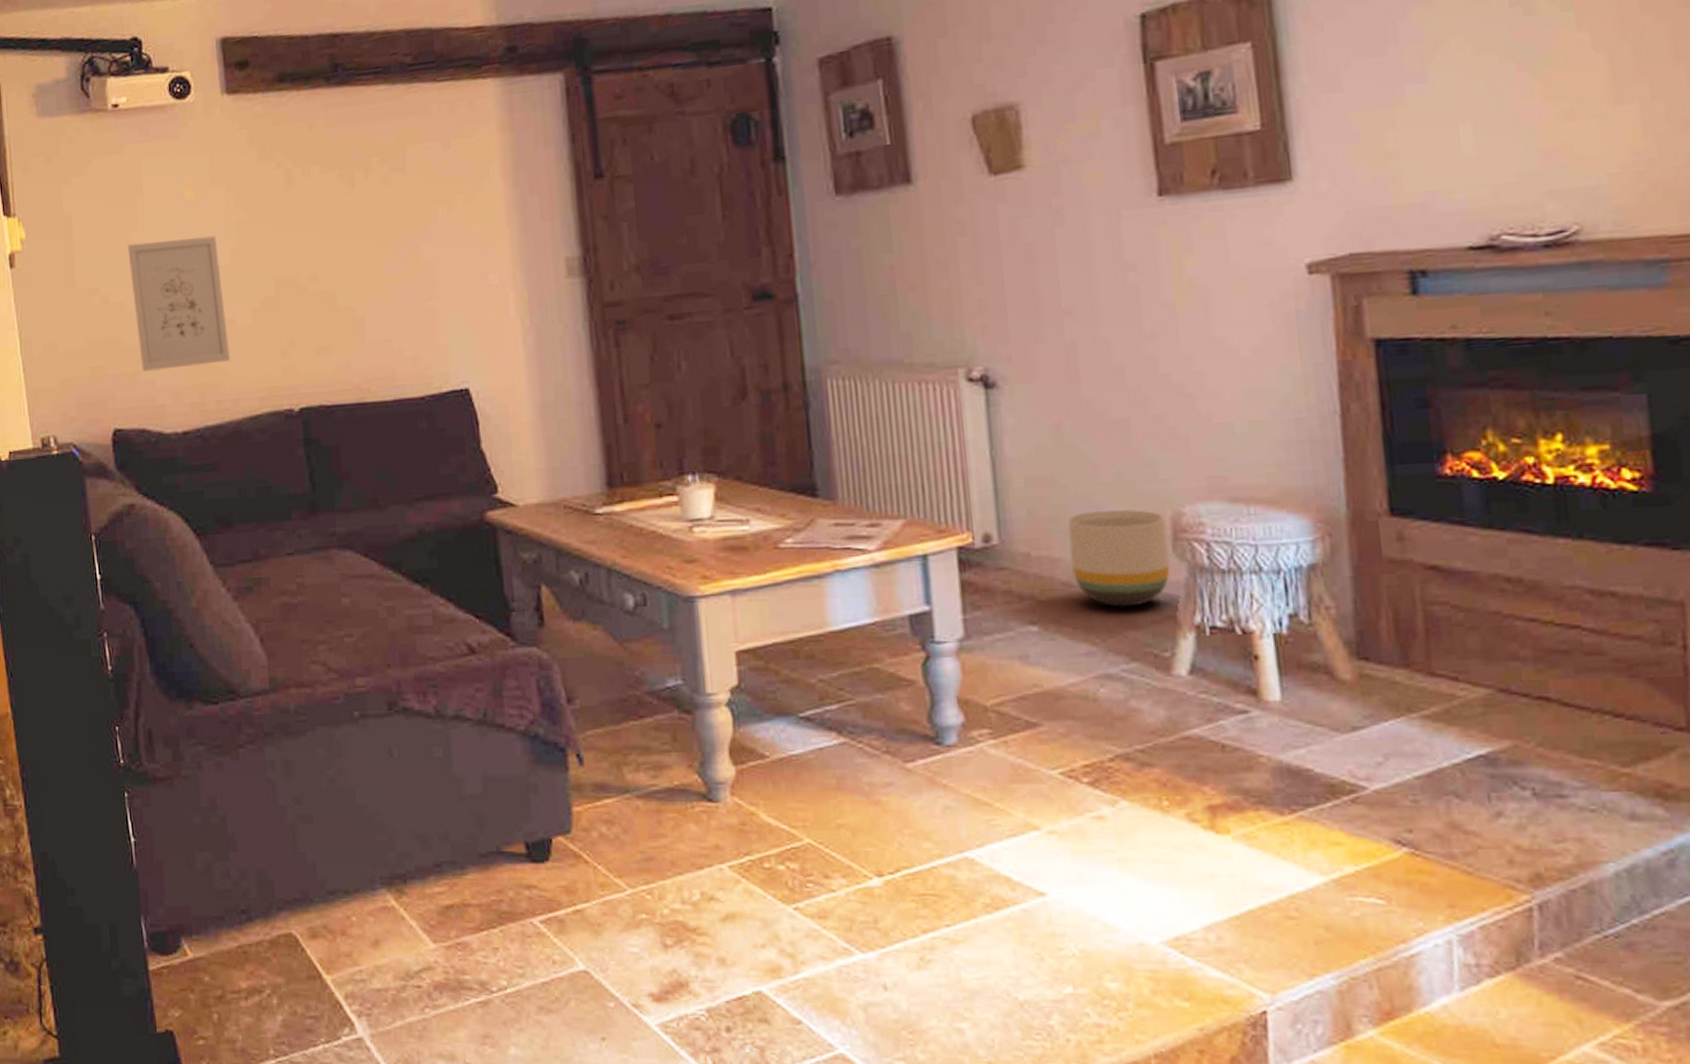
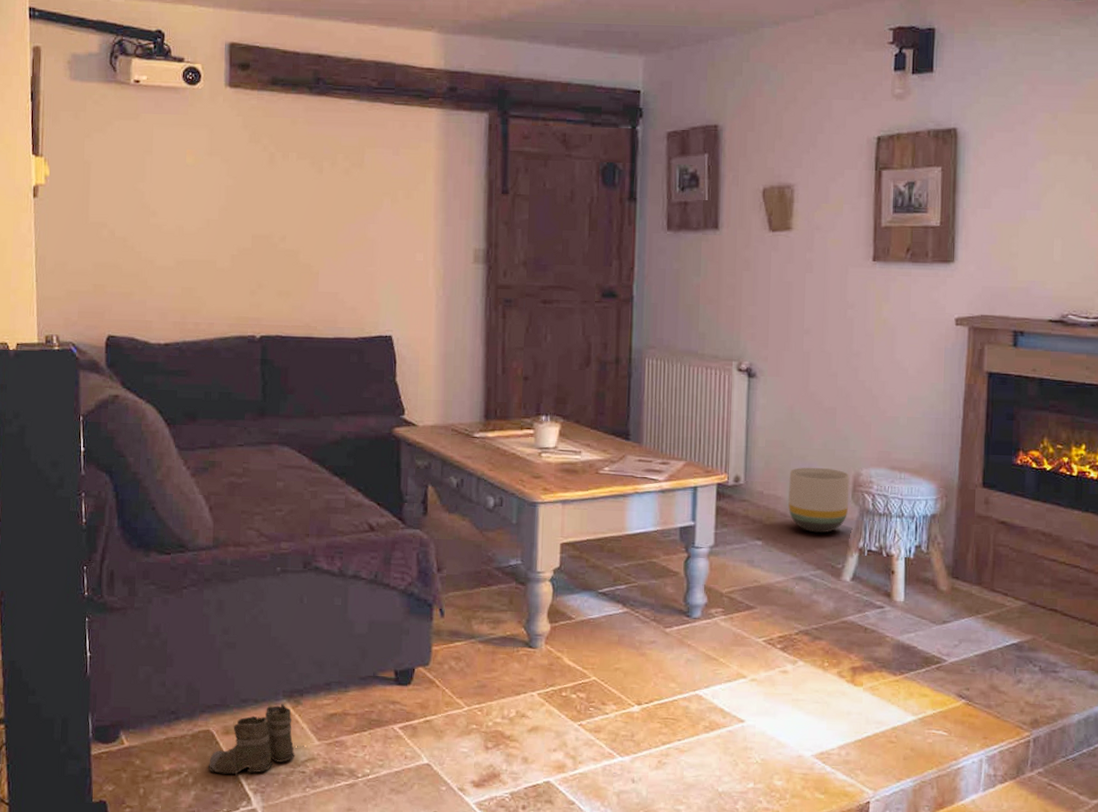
wall art: present [127,236,230,372] -> none [135,192,210,294]
boots: none [294,894,415,1002] -> present [208,704,303,782]

